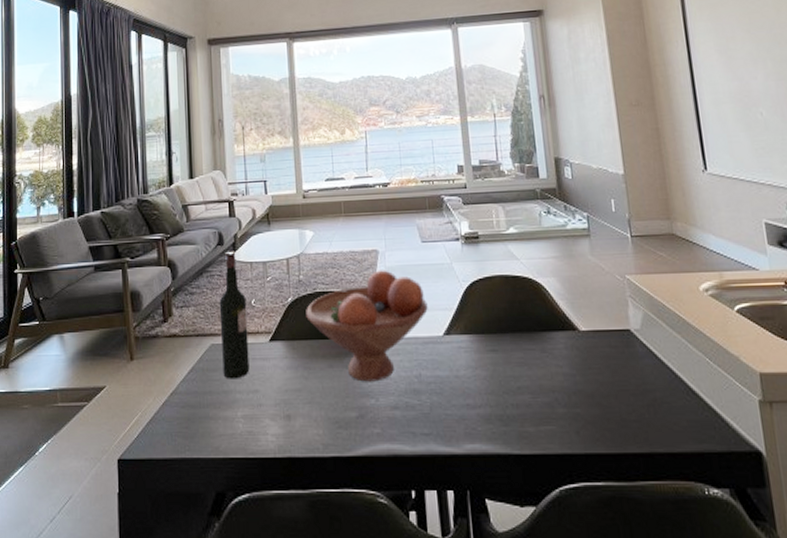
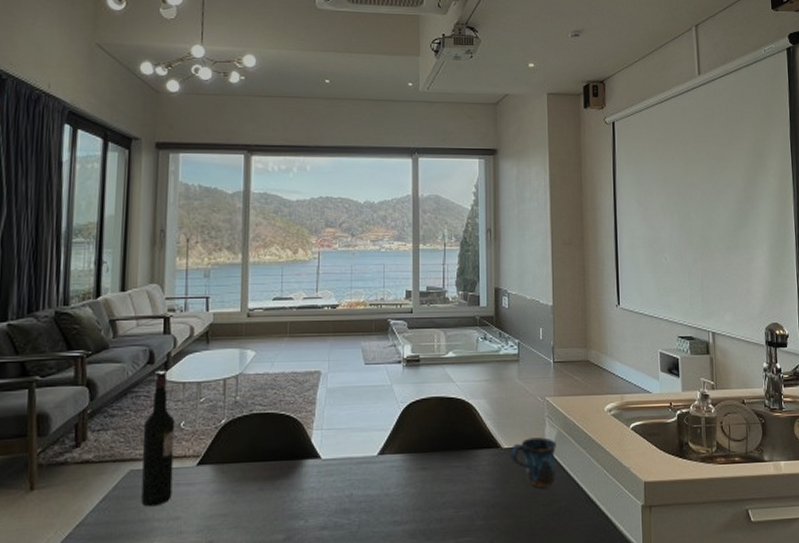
fruit bowl: present [306,270,428,382] -> none [239,391,365,504]
mug: none [589,320,647,375] -> present [510,437,557,487]

